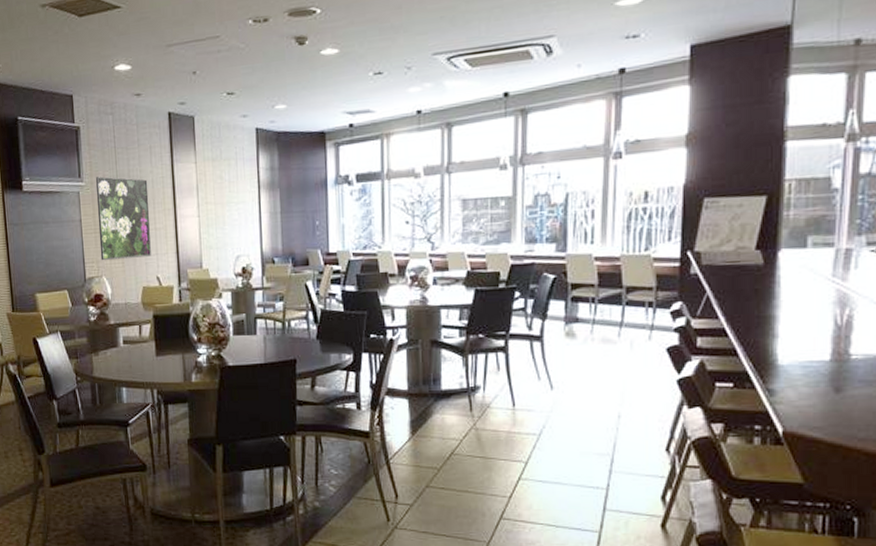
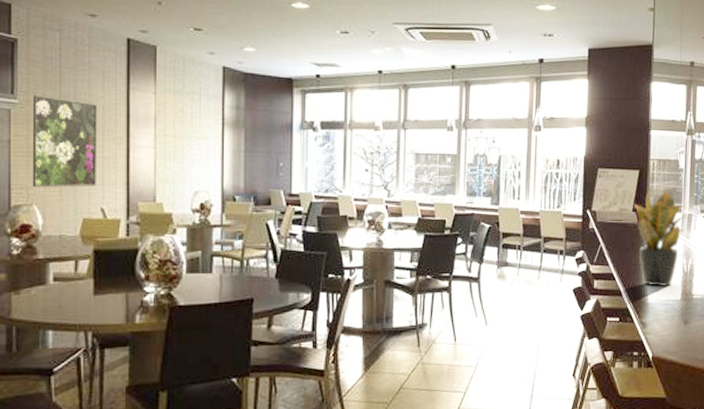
potted plant: none [758,215,846,345] -> present [634,186,688,287]

